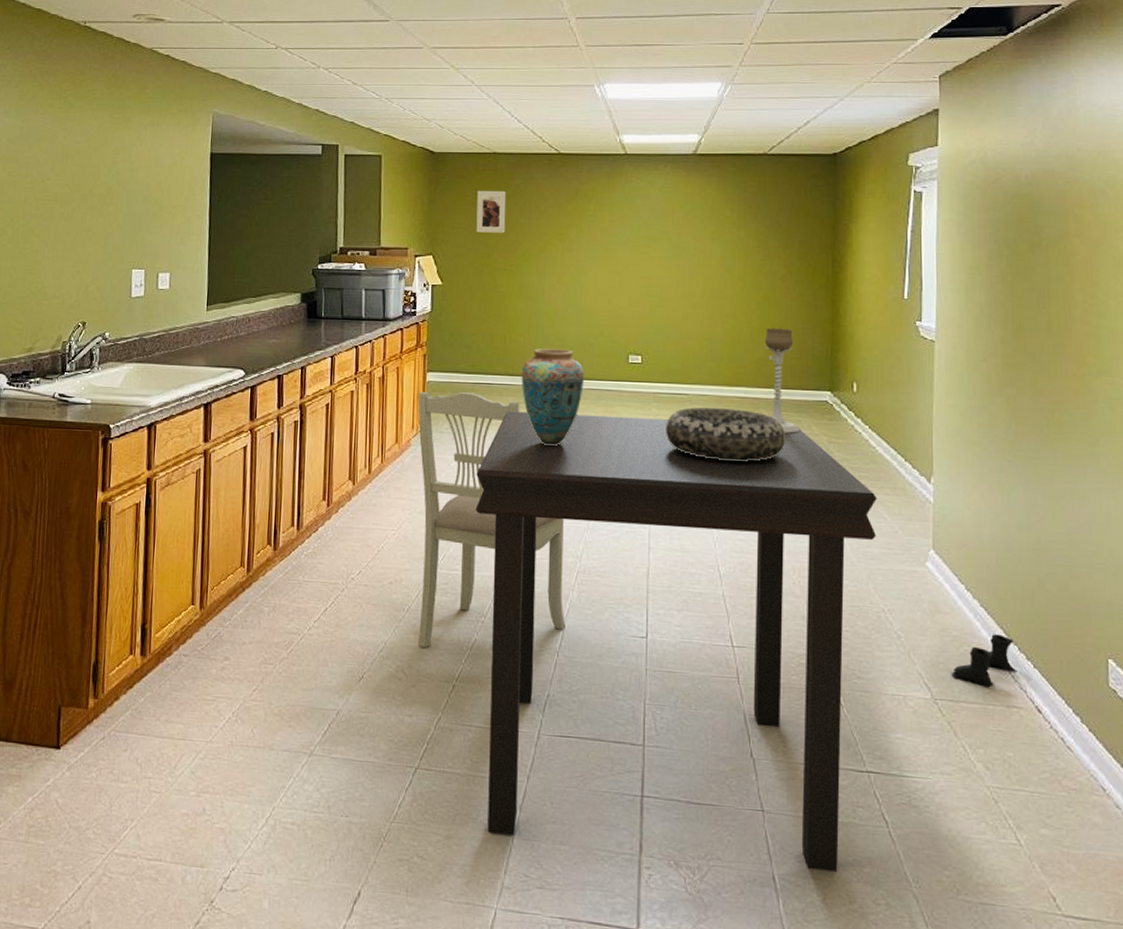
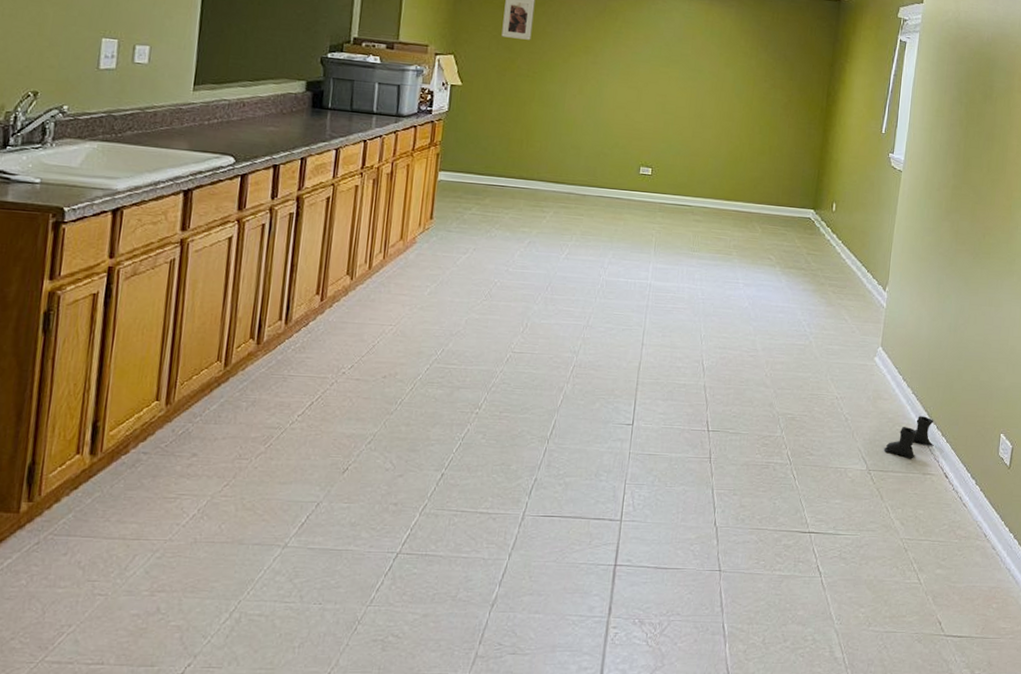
dining chair: present [418,391,566,648] -> none [409,189,565,439]
dining table: present [475,411,877,872] -> none [465,214,842,617]
vase: present [521,348,584,446] -> none [534,155,597,248]
decorative bowl: present [665,407,786,462] -> none [667,218,773,269]
candle holder: present [765,327,799,433] -> none [761,150,788,245]

